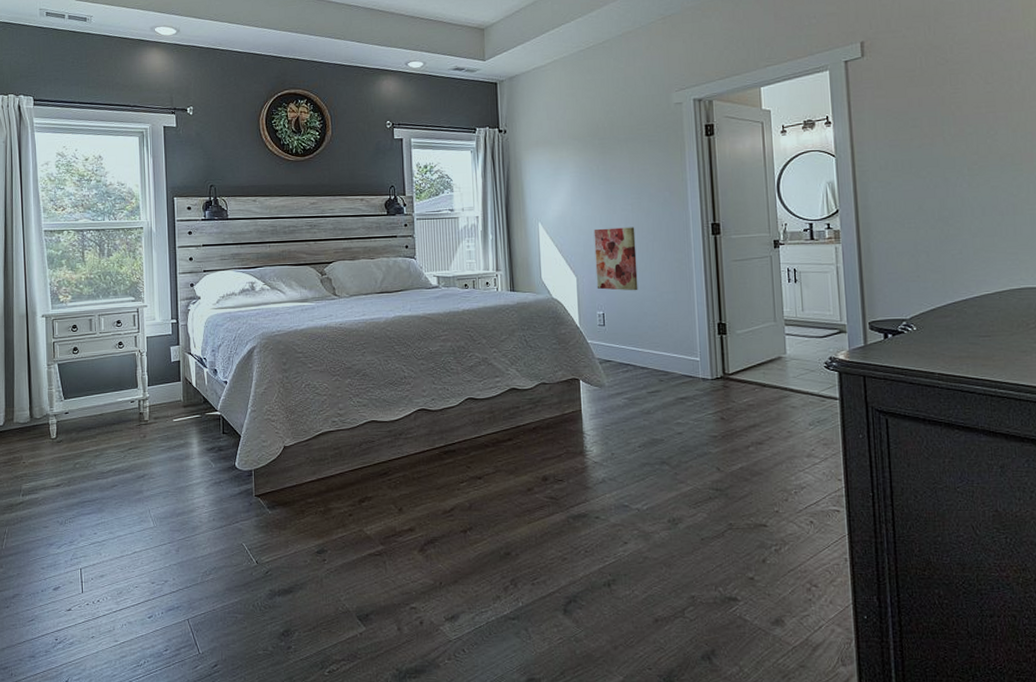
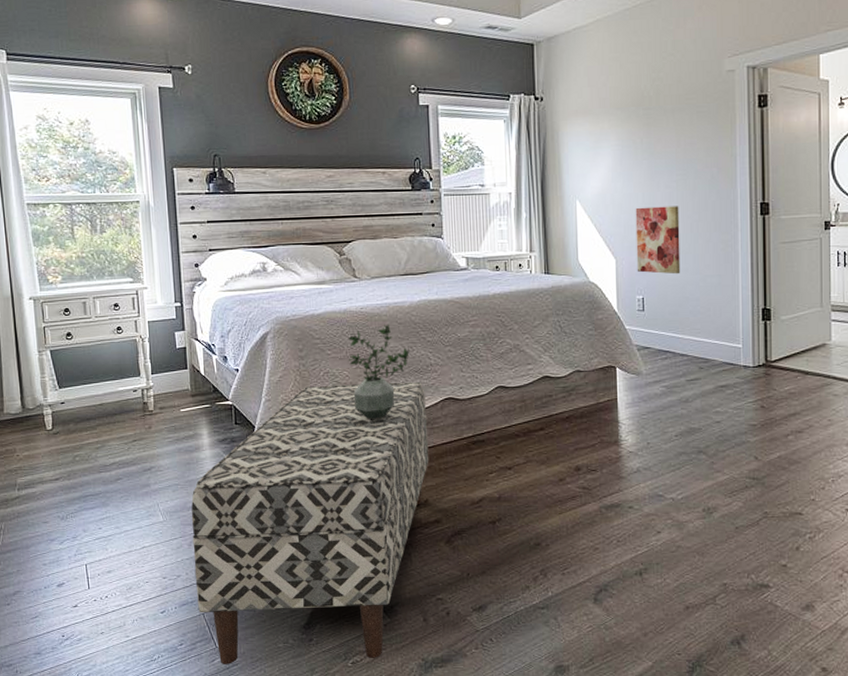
bench: none [179,393,403,671] -> present [191,381,429,664]
potted plant: none [328,338,385,429] -> present [348,324,409,419]

